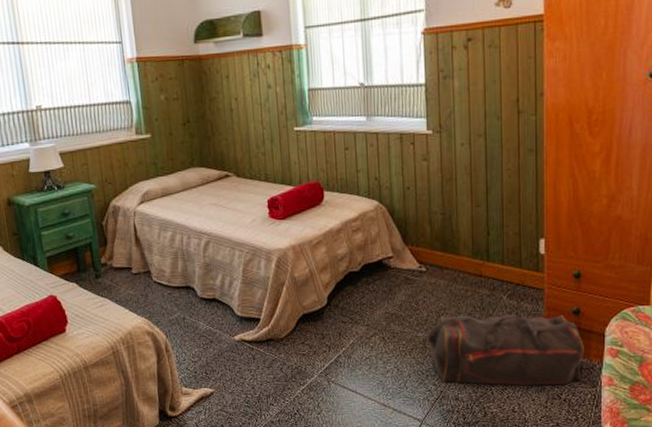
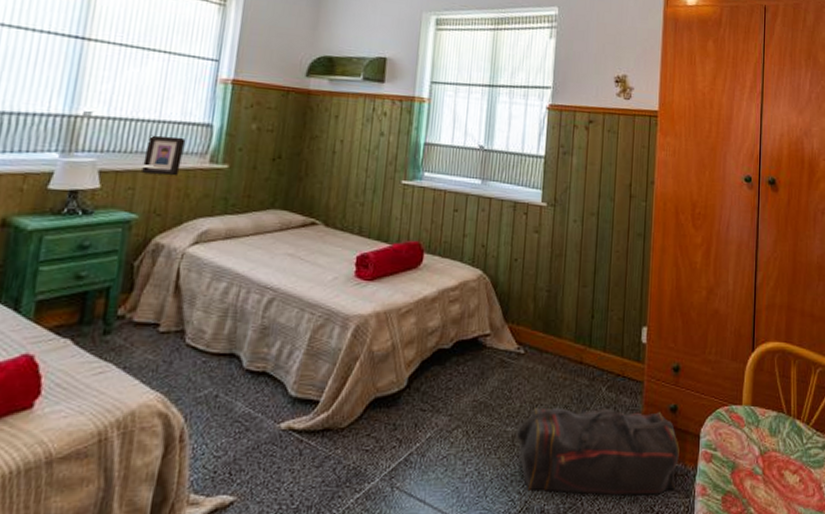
picture frame: none [86,116,116,151] -> present [142,135,186,176]

